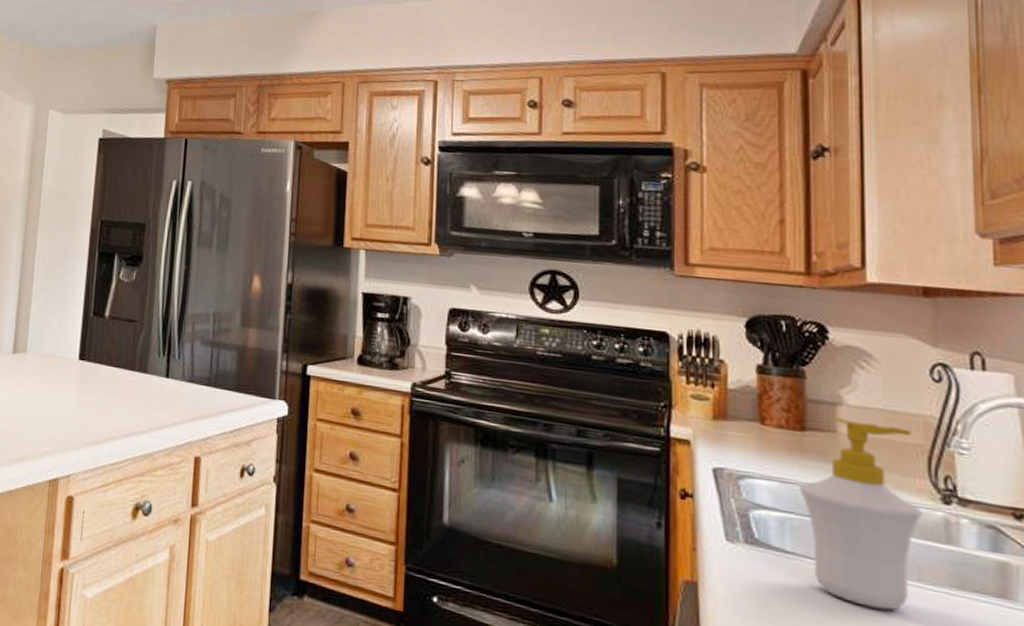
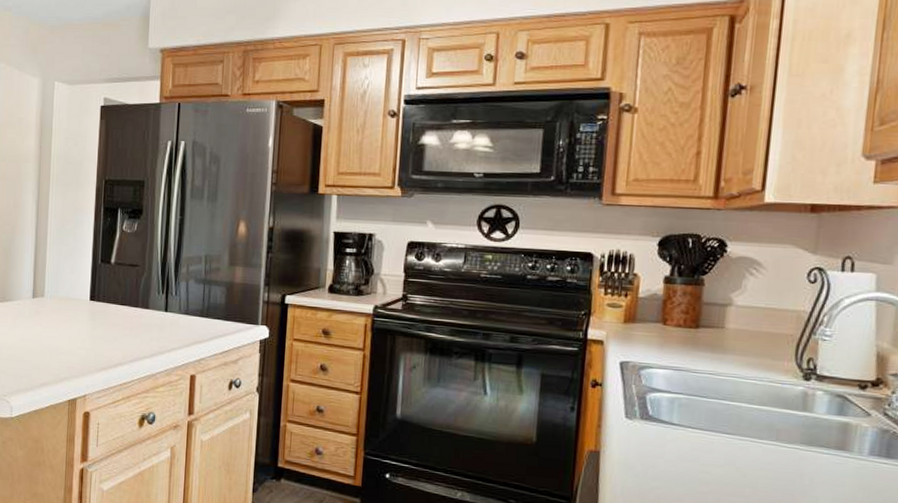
soap bottle: present [799,416,922,611] -> none [689,315,786,464]

